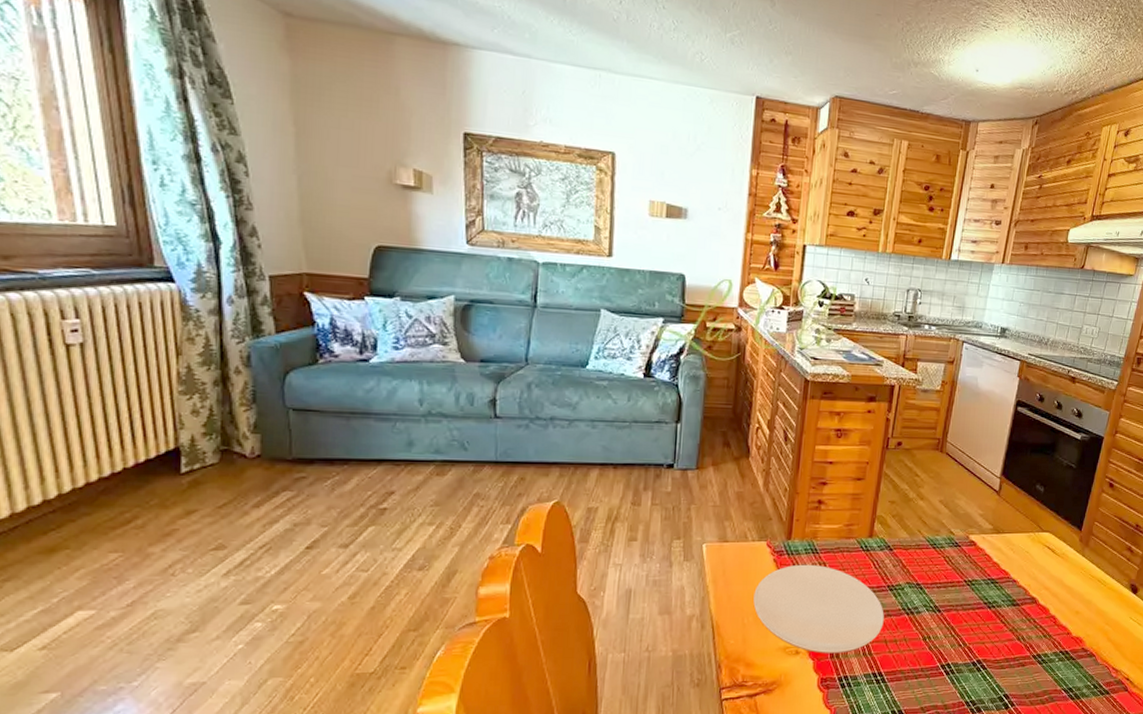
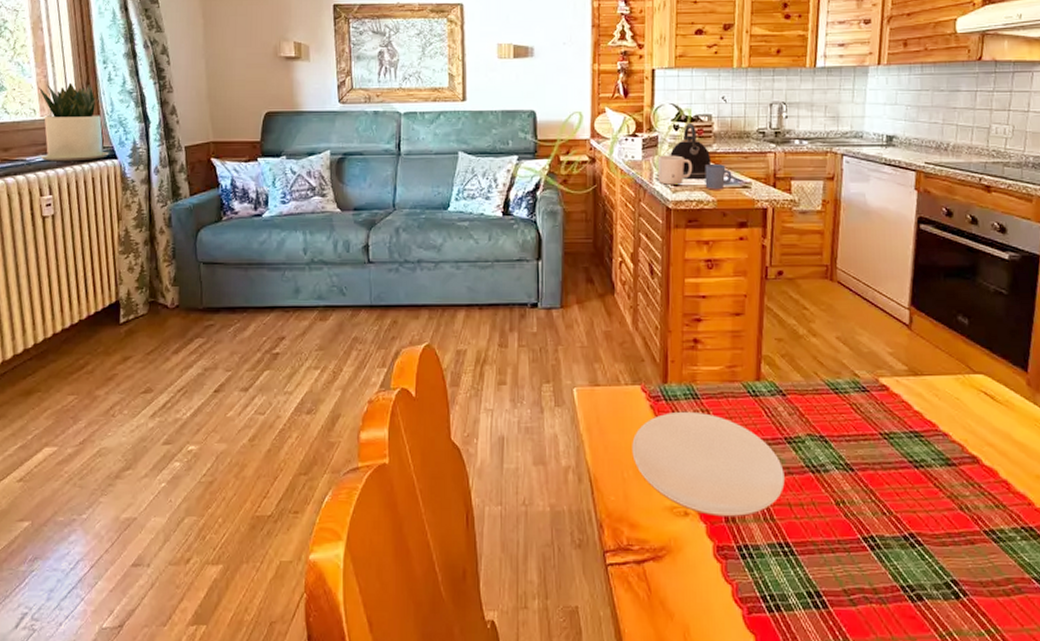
planter: none [54,180,163,282] -> present [38,82,109,162]
mug: none [799,329,833,358] -> present [657,155,693,185]
kettle: none [813,300,850,355] -> present [670,123,712,179]
mug: none [842,340,867,366] -> present [704,163,732,190]

